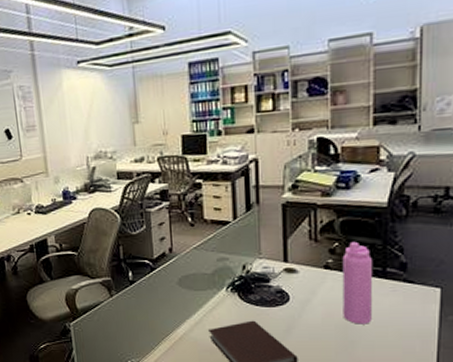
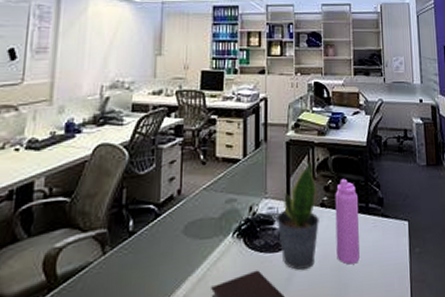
potted plant: none [273,223,322,324] -> present [277,161,319,270]

